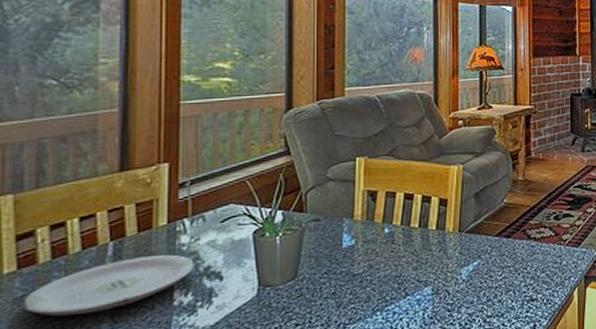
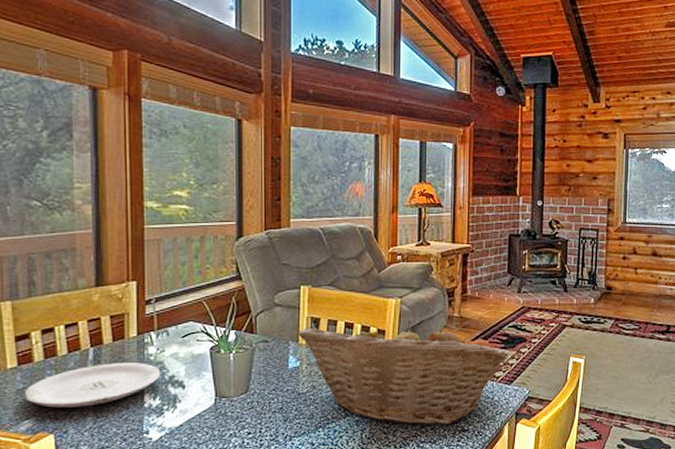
fruit basket: none [353,187,575,300] -> present [298,321,508,426]

